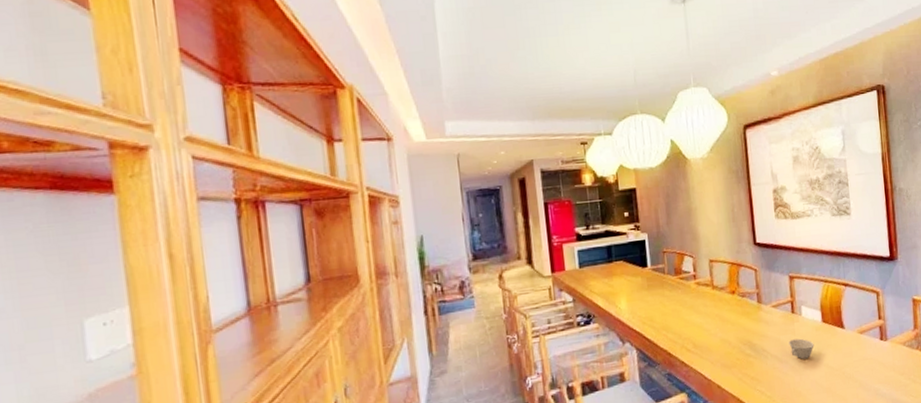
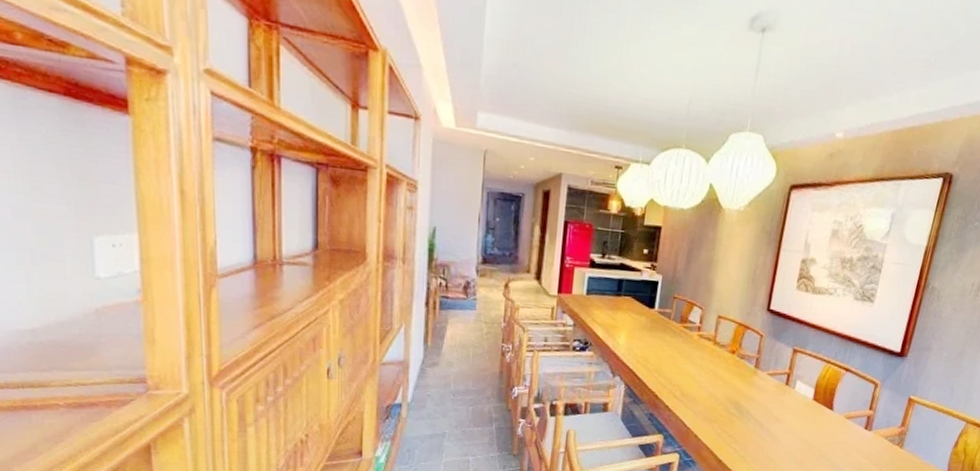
teacup: present [788,338,814,359] -> none [774,409,799,430]

